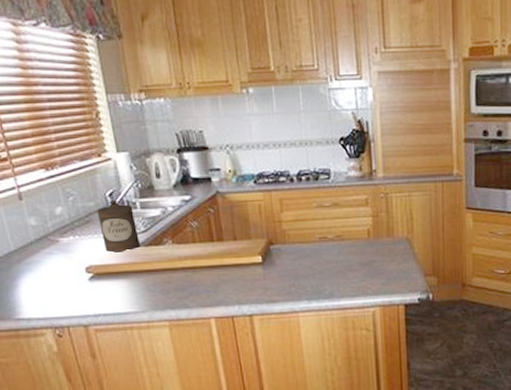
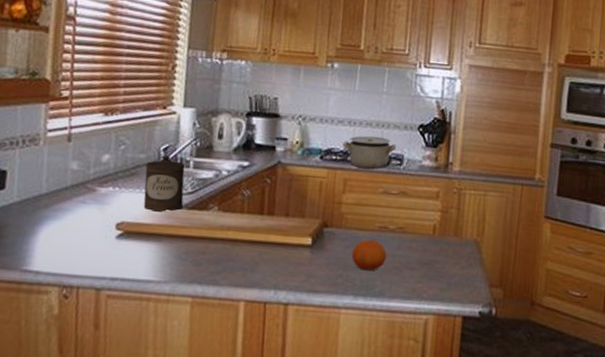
saucepan: none [272,154,323,186] -> present [342,135,397,169]
fruit: none [299,250,330,278] -> present [351,239,387,271]

